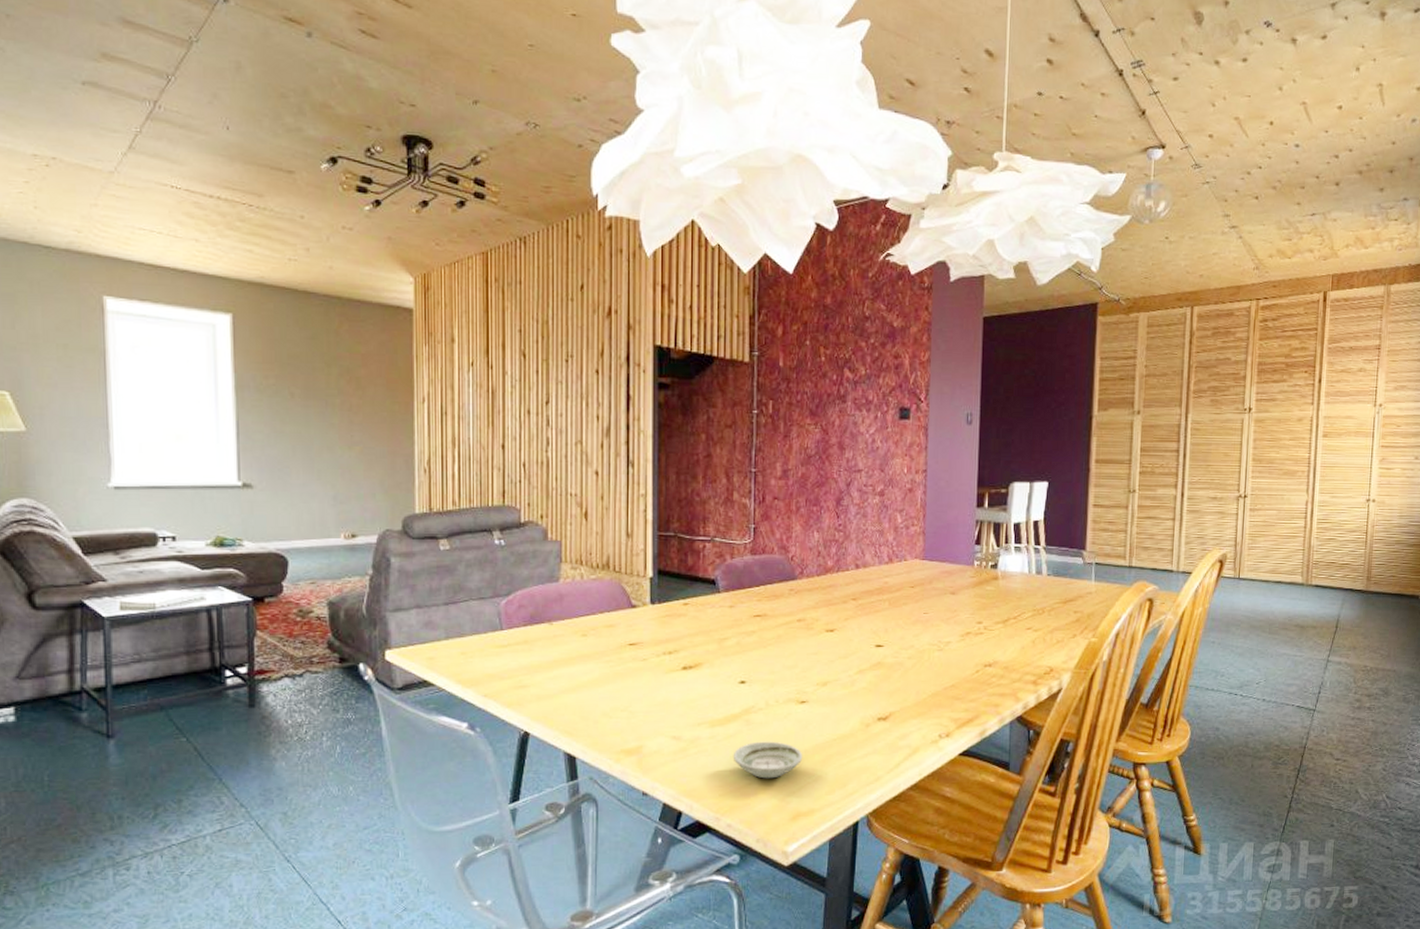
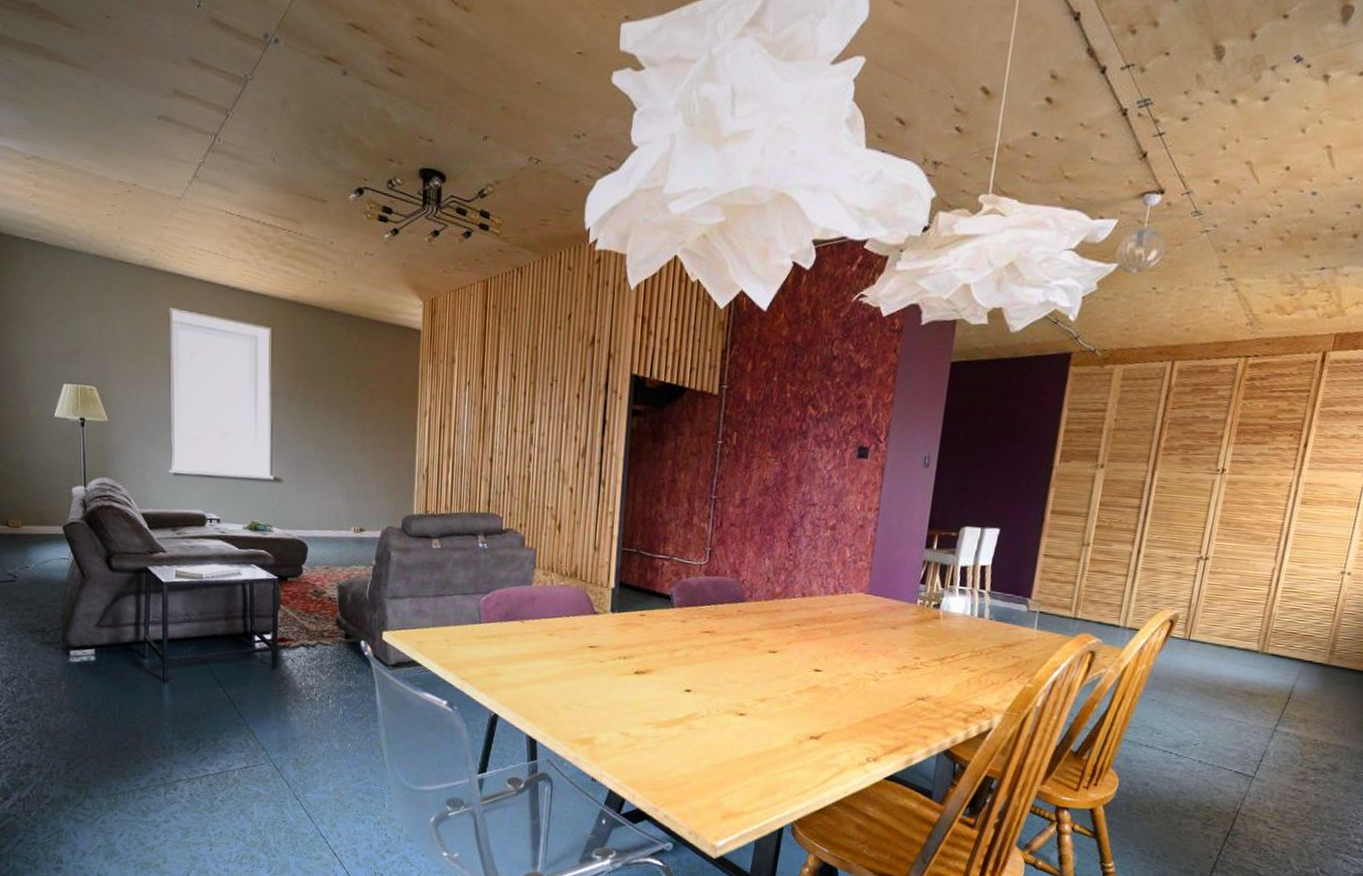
saucer: present [732,741,803,779] -> none [674,745,738,780]

